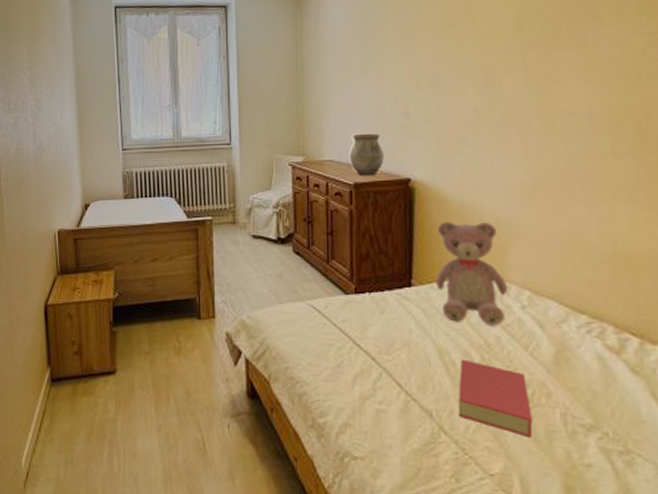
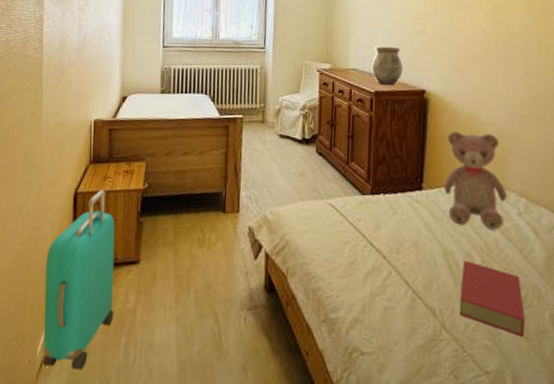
suitcase: none [23,301,95,480] -> present [42,190,115,370]

